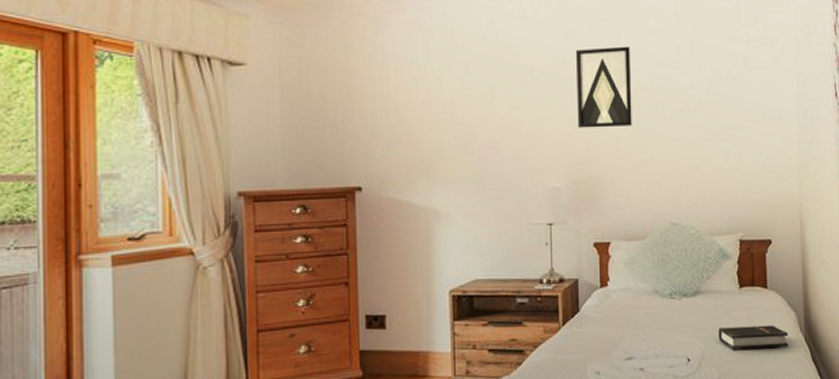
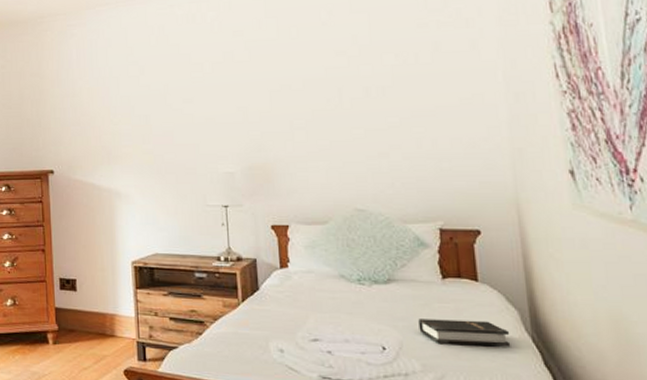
wall art: present [575,46,632,128] -> none [244,40,307,118]

